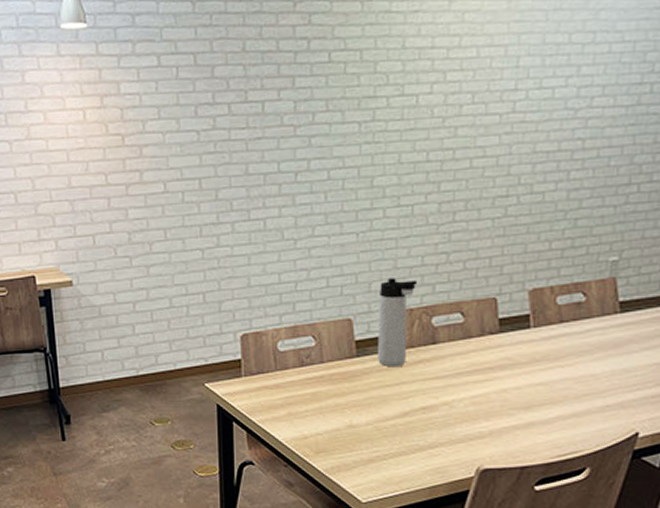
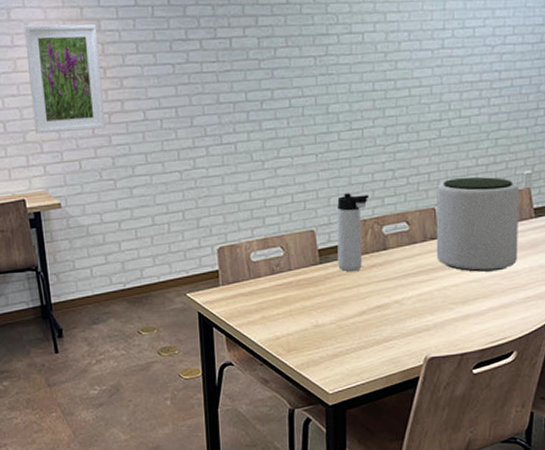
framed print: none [38,87,123,207] -> present [24,24,106,135]
plant pot: none [496,263,603,374] -> present [436,177,520,272]

